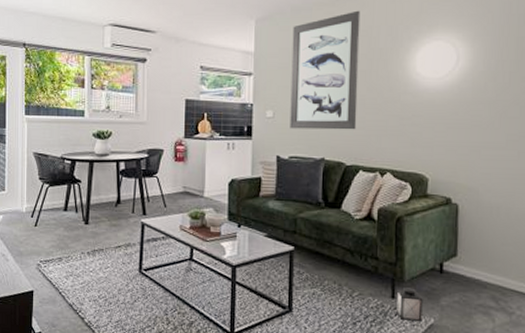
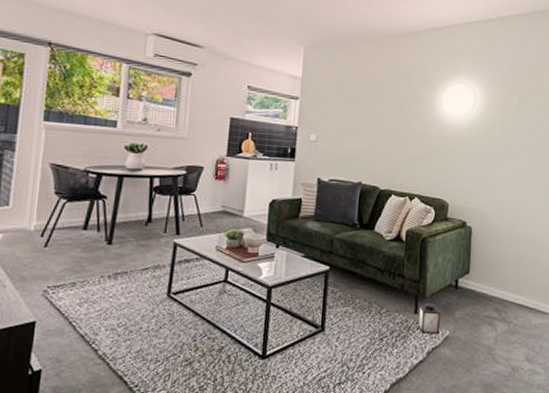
wall art: present [290,10,361,130] -> none [331,50,399,158]

